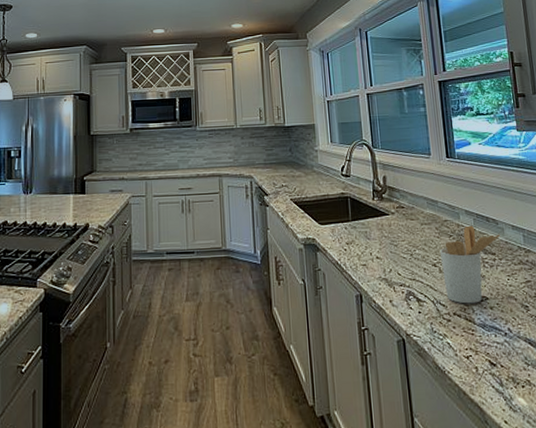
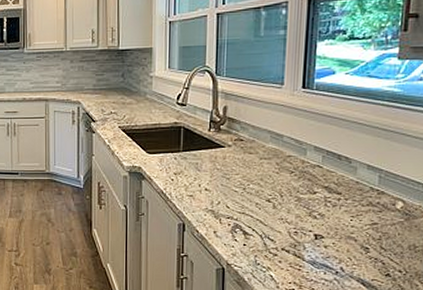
utensil holder: present [440,225,501,304] -> none [276,162,352,241]

